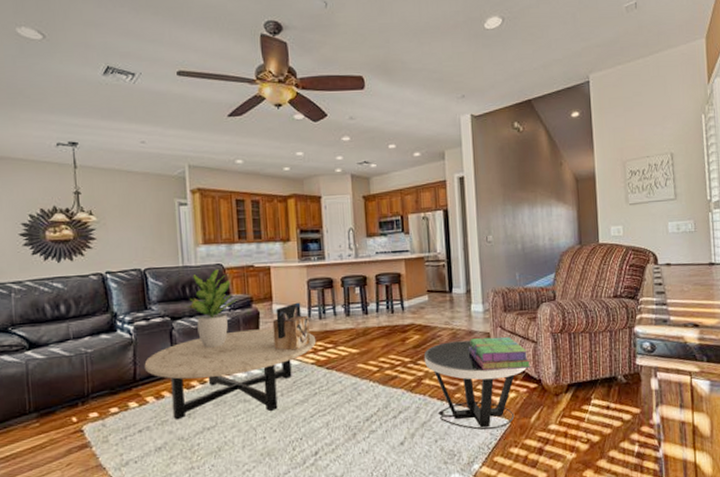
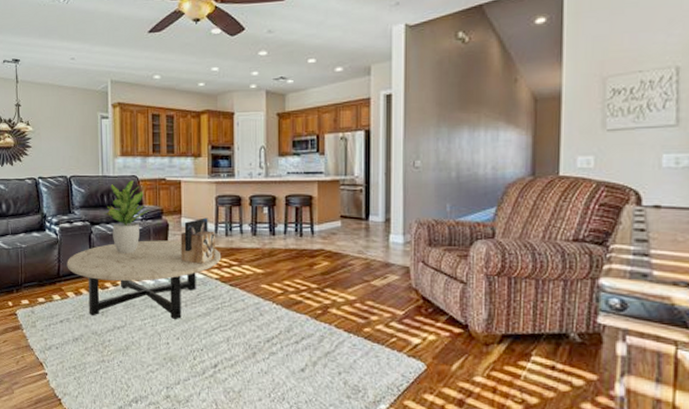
side table: present [424,340,527,430] -> none [333,272,453,371]
stack of books: present [468,337,532,371] -> none [382,272,458,312]

